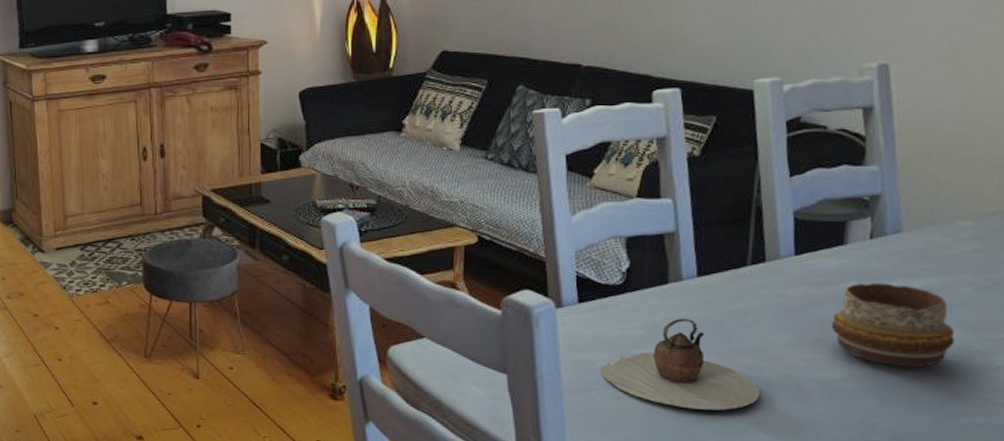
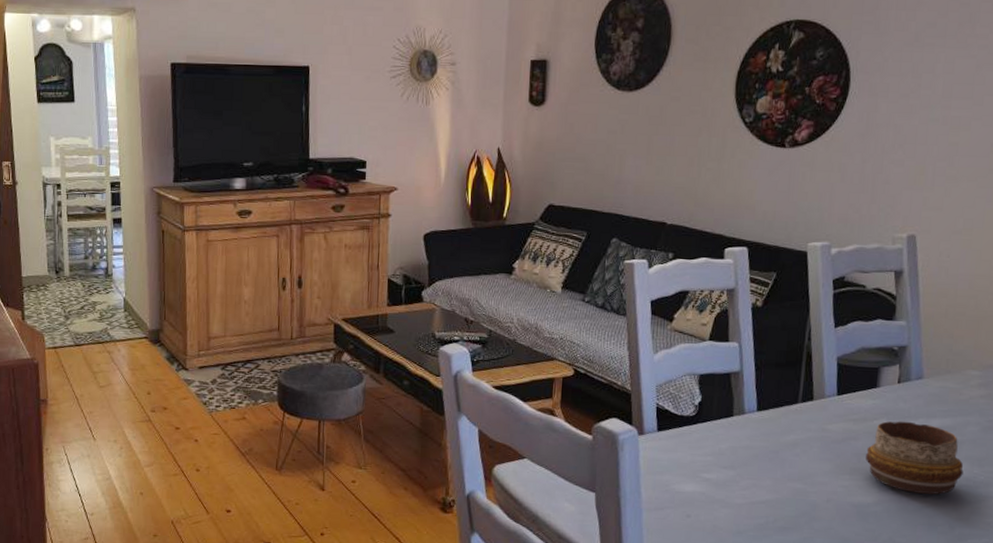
teapot: present [600,318,761,411] -> none [674,447,807,529]

